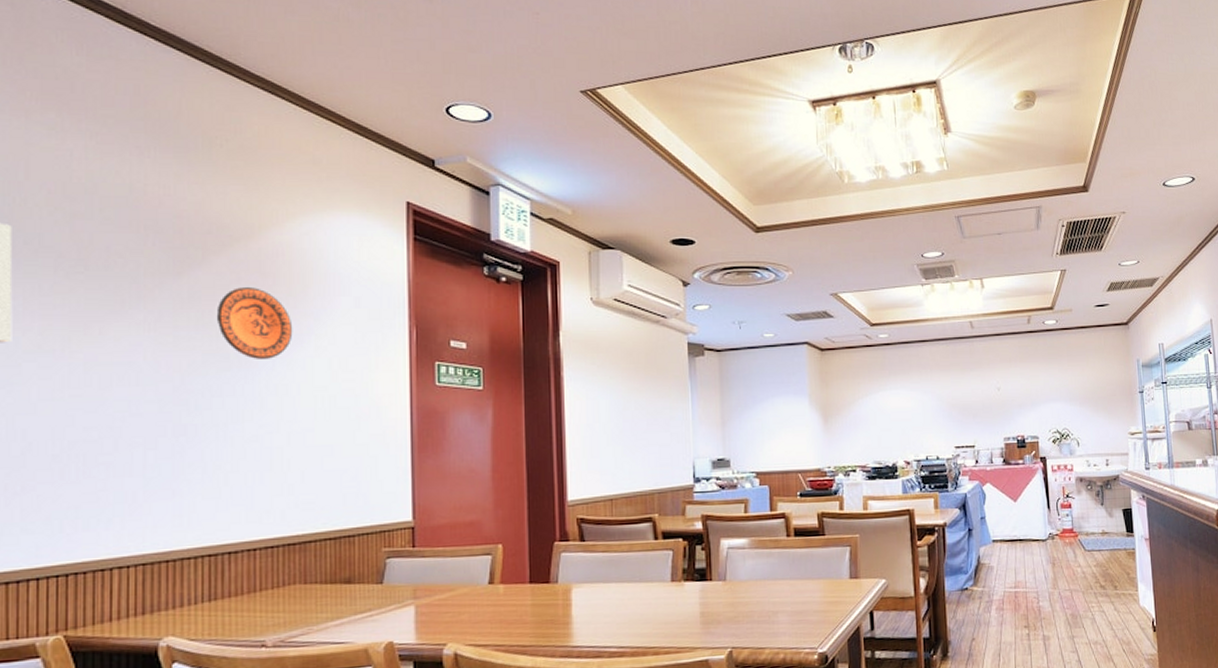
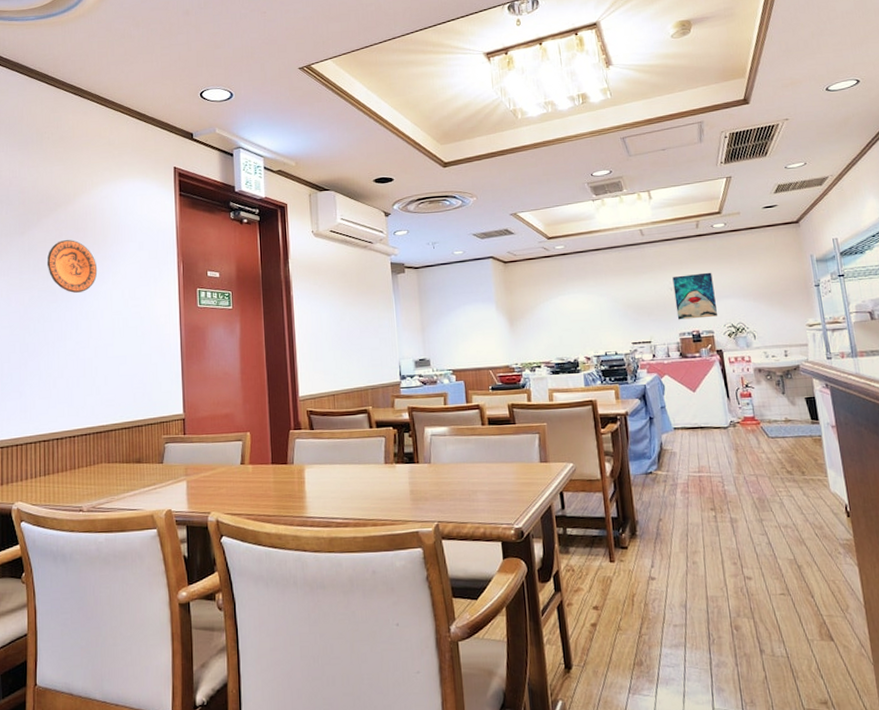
wall art: none [1000,372,1043,423] -> present [672,272,717,320]

